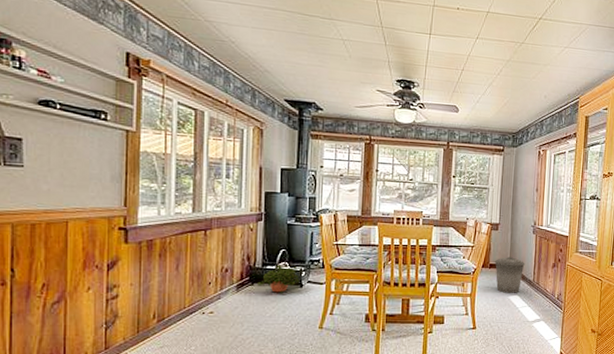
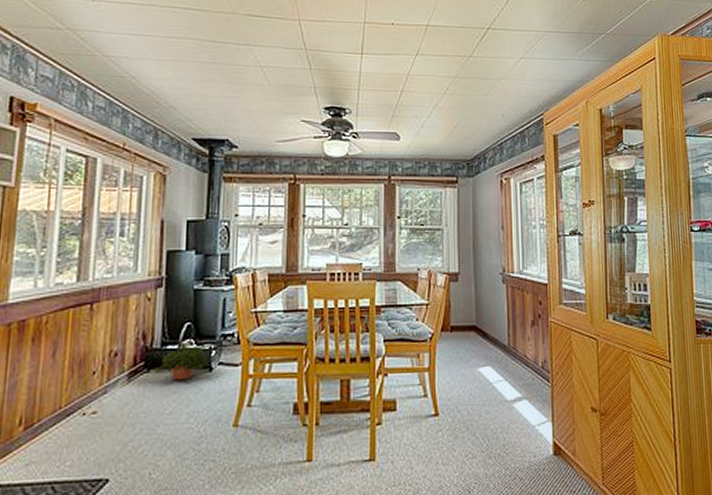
trash can: present [494,257,525,293] -> none [456,315,496,364]

